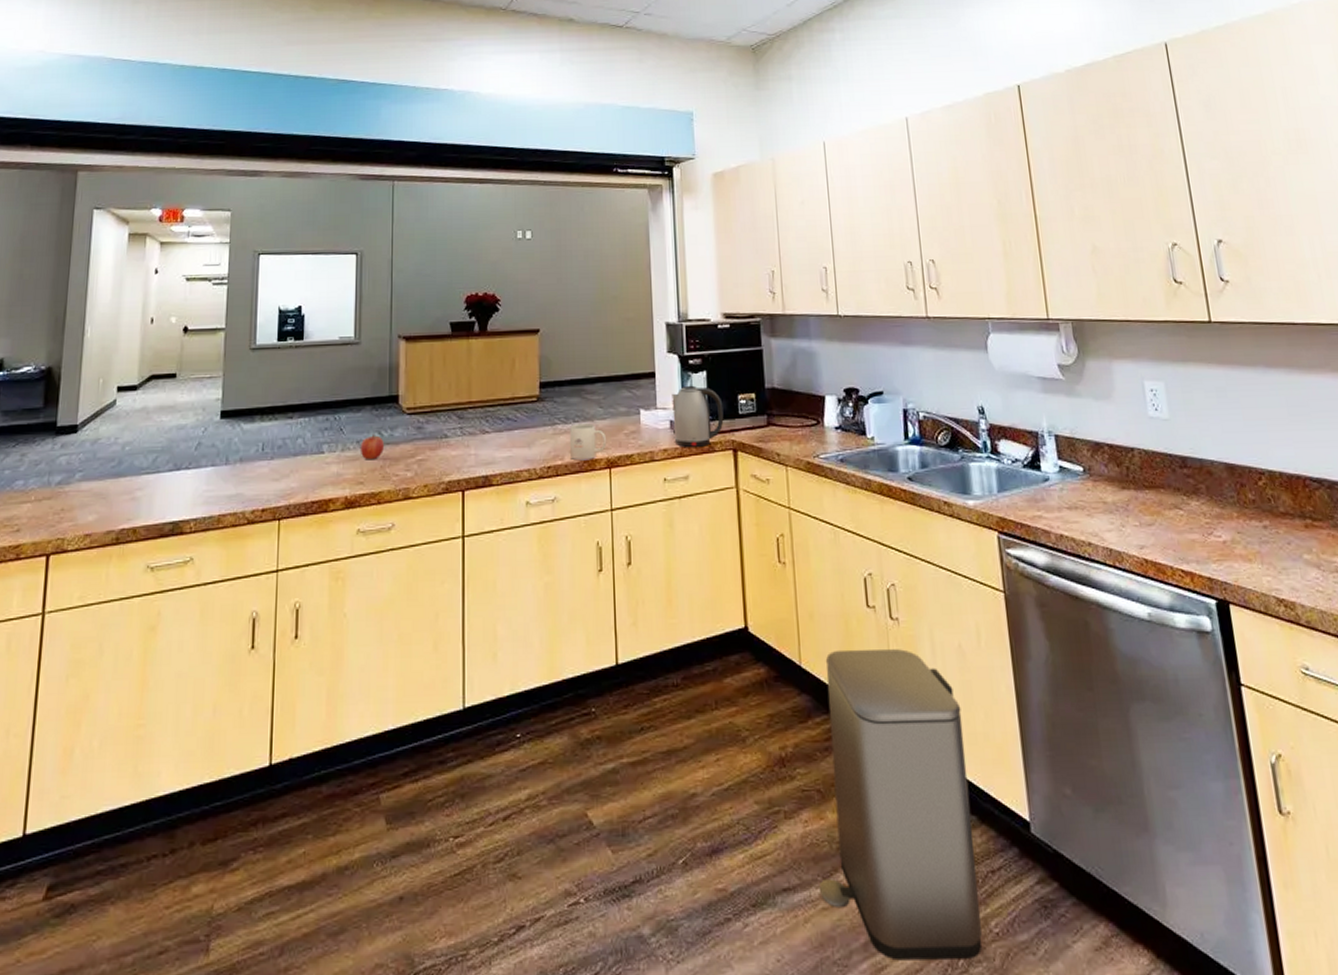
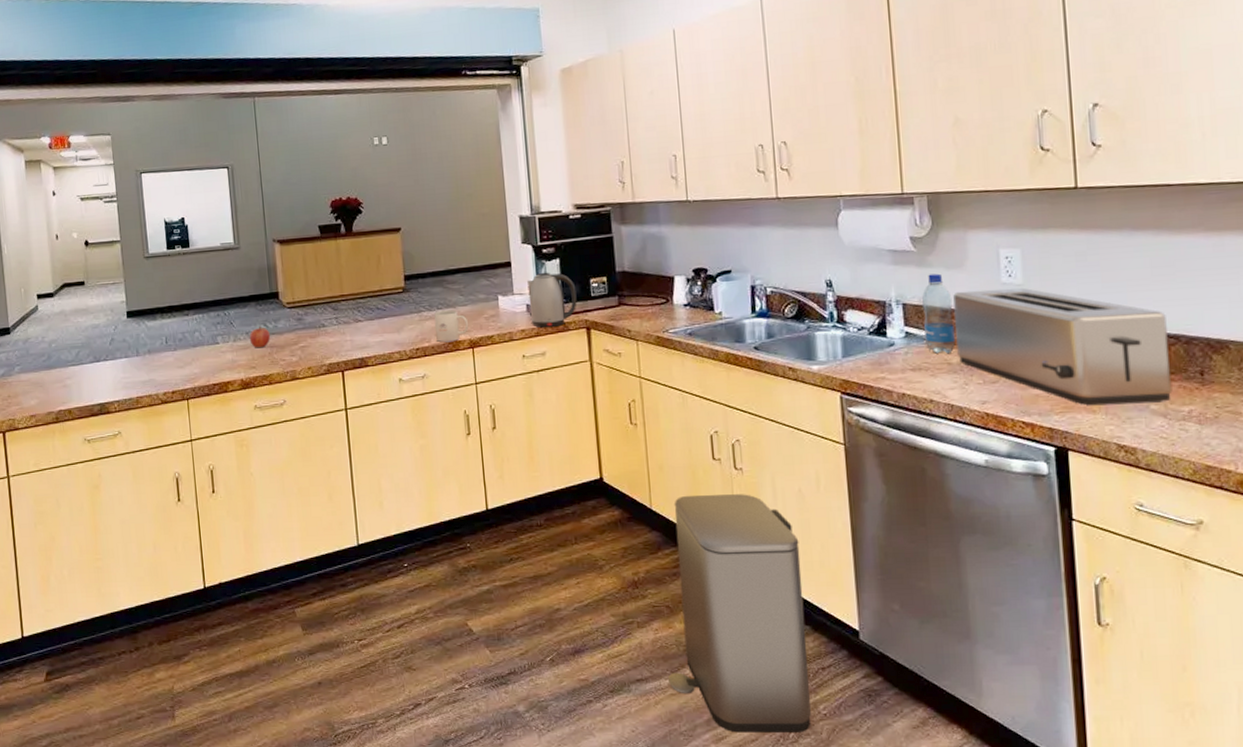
bottle: none [1073,404,1109,492] -> present [922,273,955,354]
toaster: none [1103,422,1322,553] -> present [953,287,1173,405]

